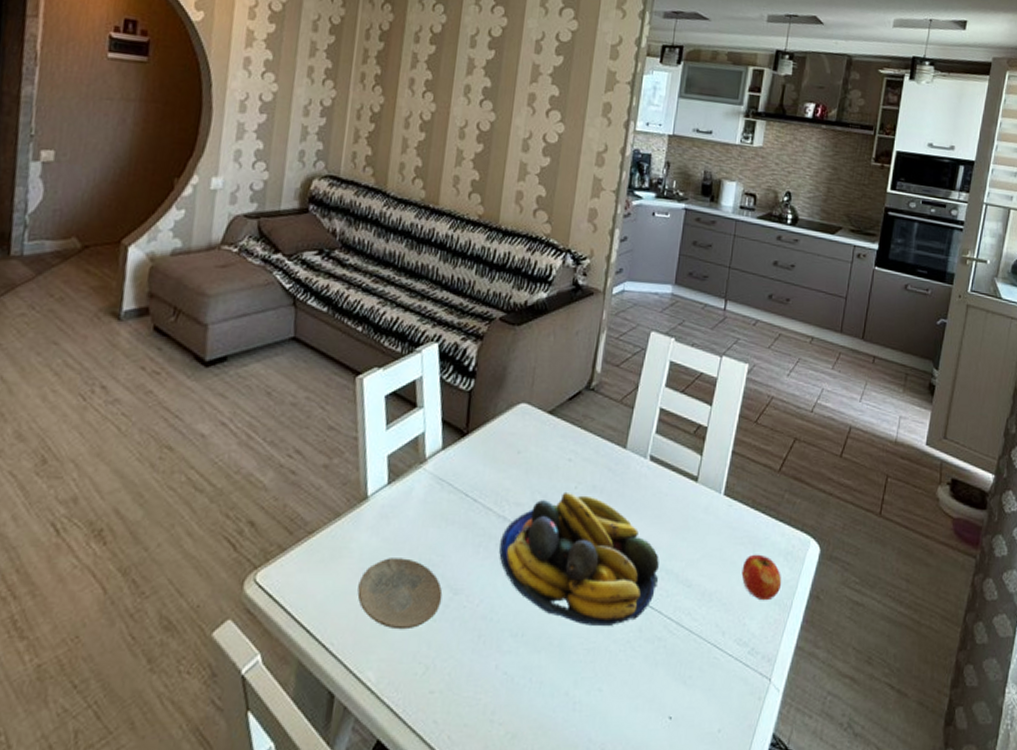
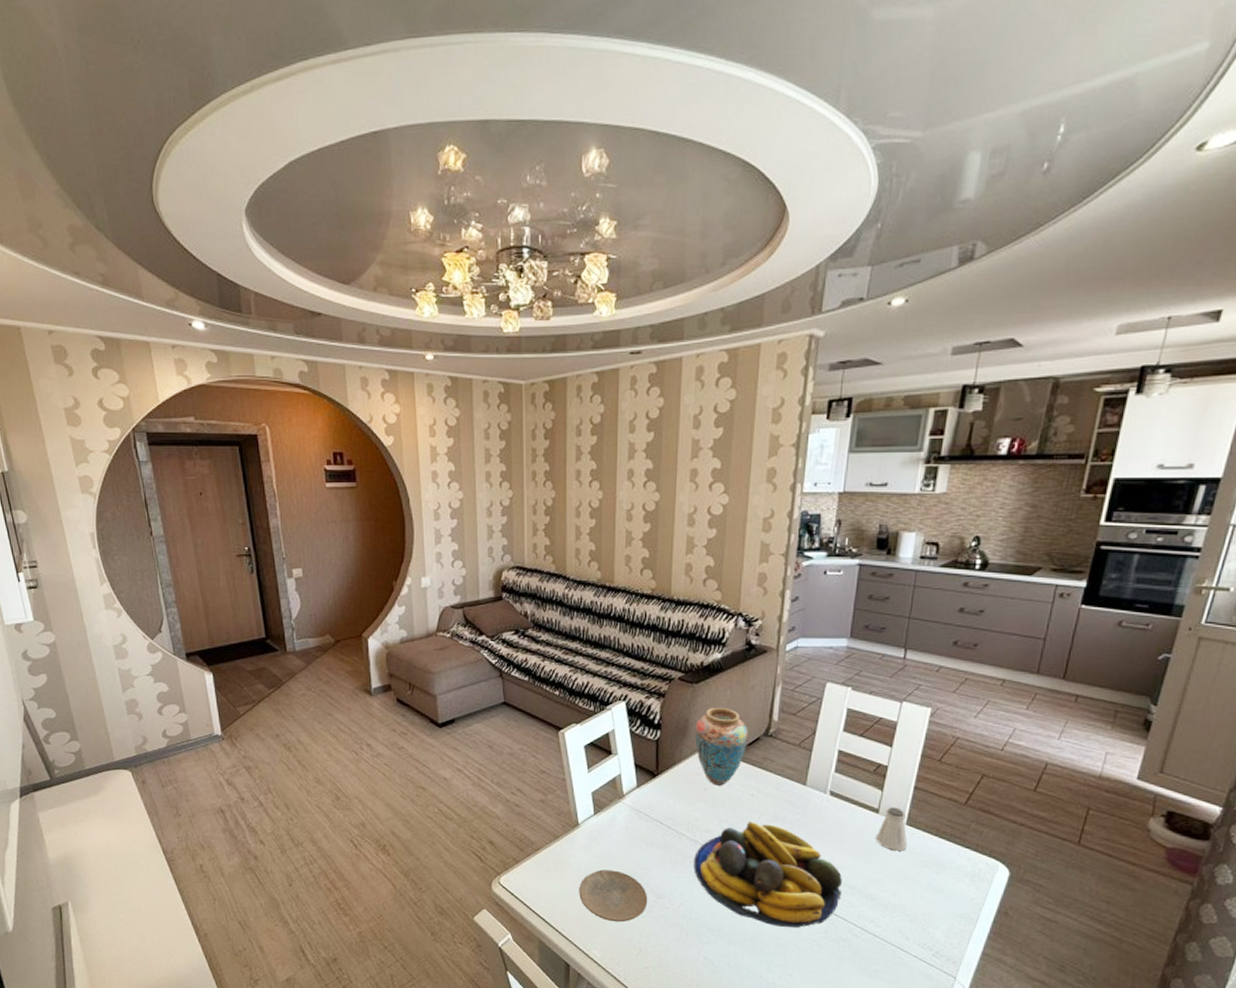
vase: none [512,353,570,448] -> present [695,707,749,786]
saltshaker: none [693,475,725,526] -> present [875,807,908,851]
apple: present [741,554,782,601] -> none [925,875,968,914]

